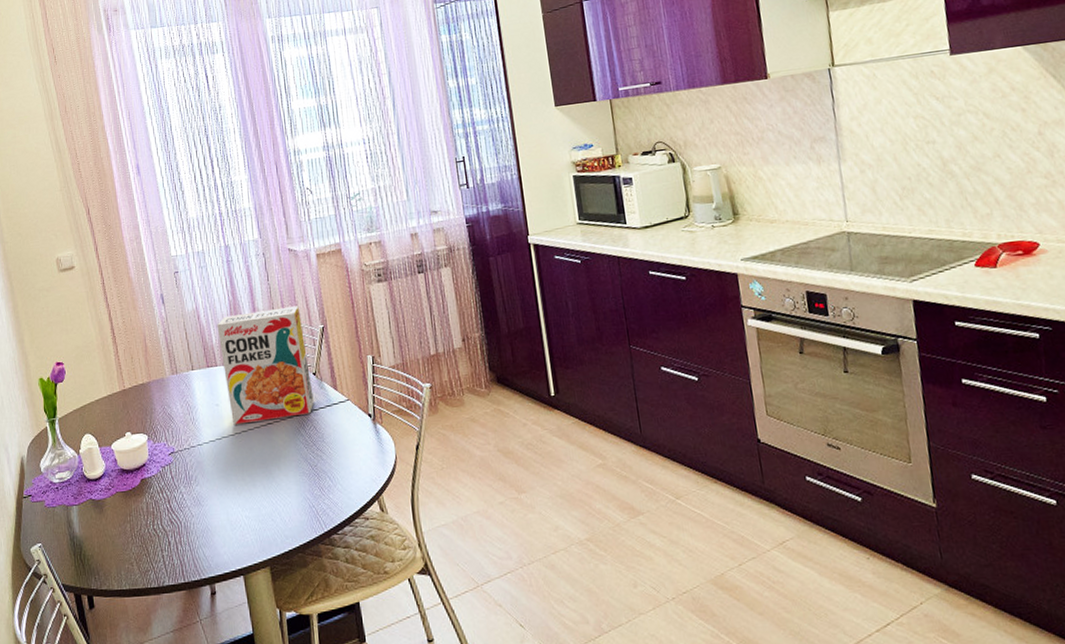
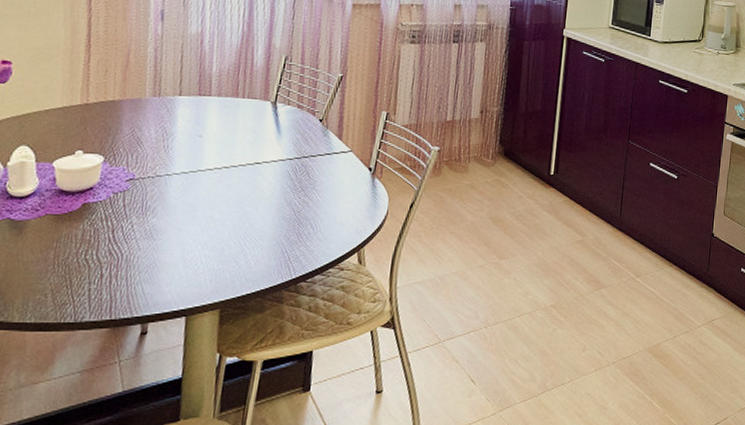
cereal box: present [217,305,314,425] -> none [214,46,321,160]

